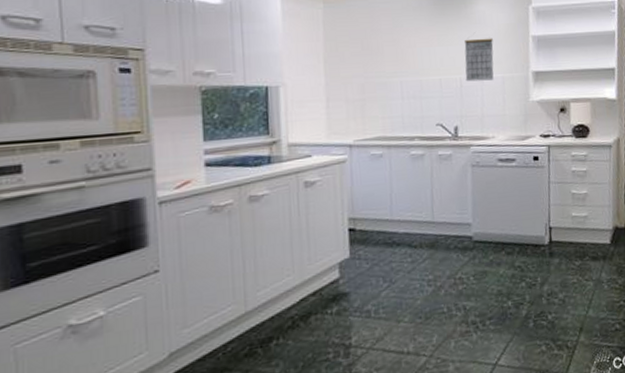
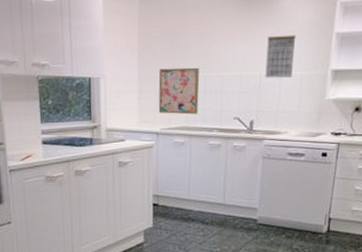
wall art: none [349,72,396,124] -> present [158,67,200,115]

